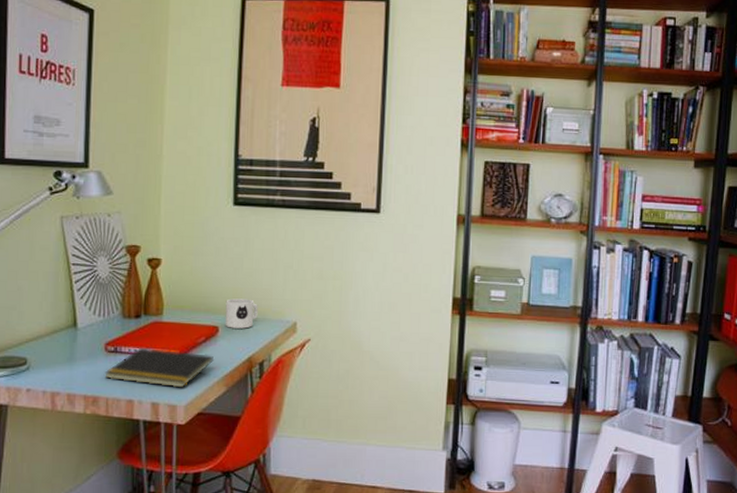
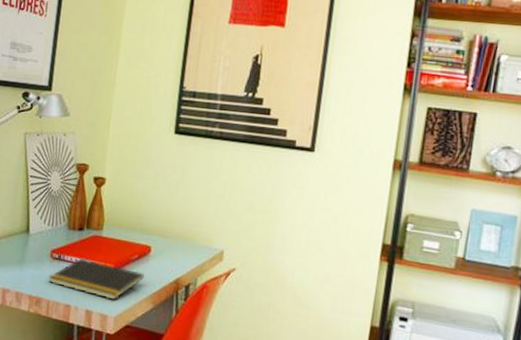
mug: present [225,298,258,329] -> none [157,221,189,252]

